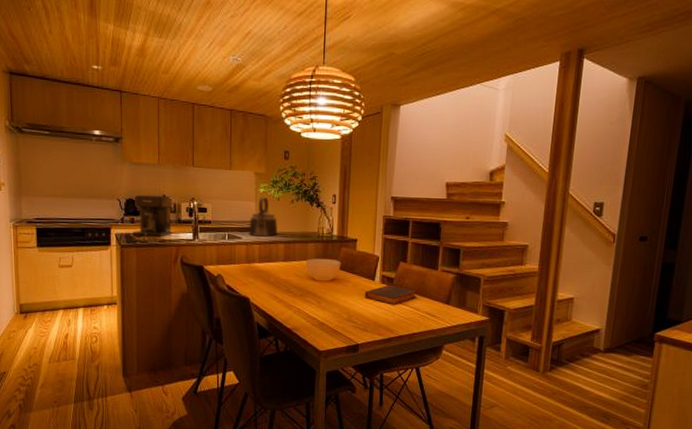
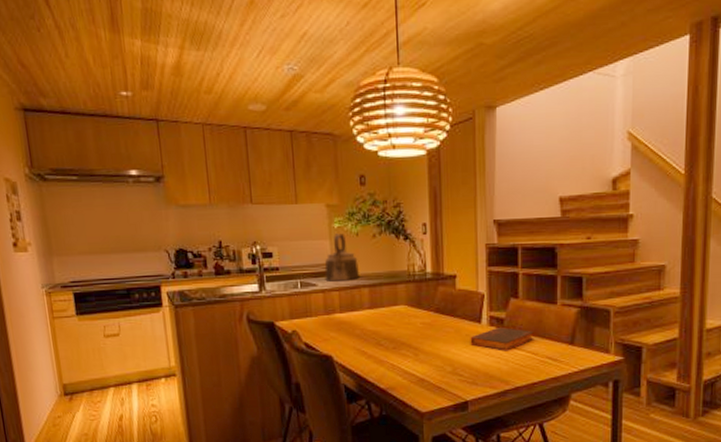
coffee maker: present [132,194,171,238] -> none [185,241,233,294]
bowl: present [305,258,341,282] -> none [396,301,439,329]

